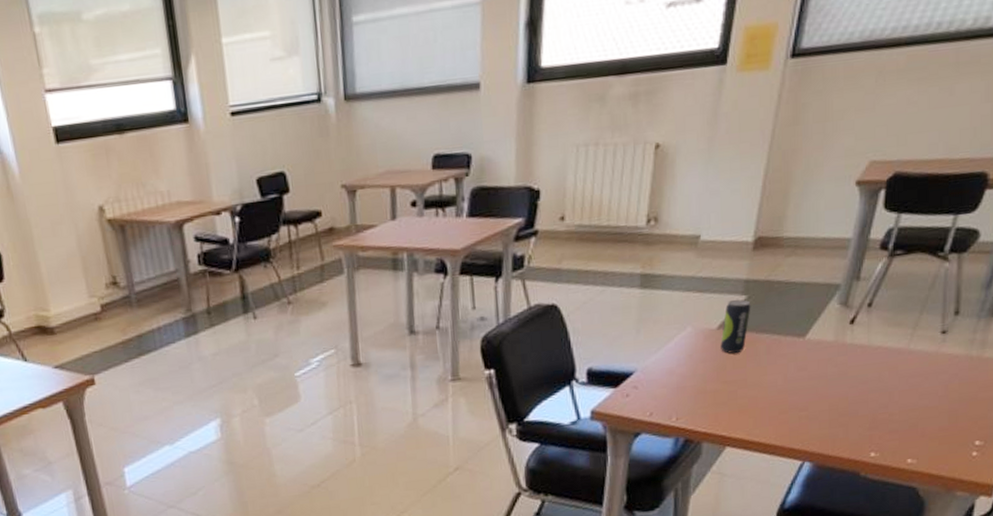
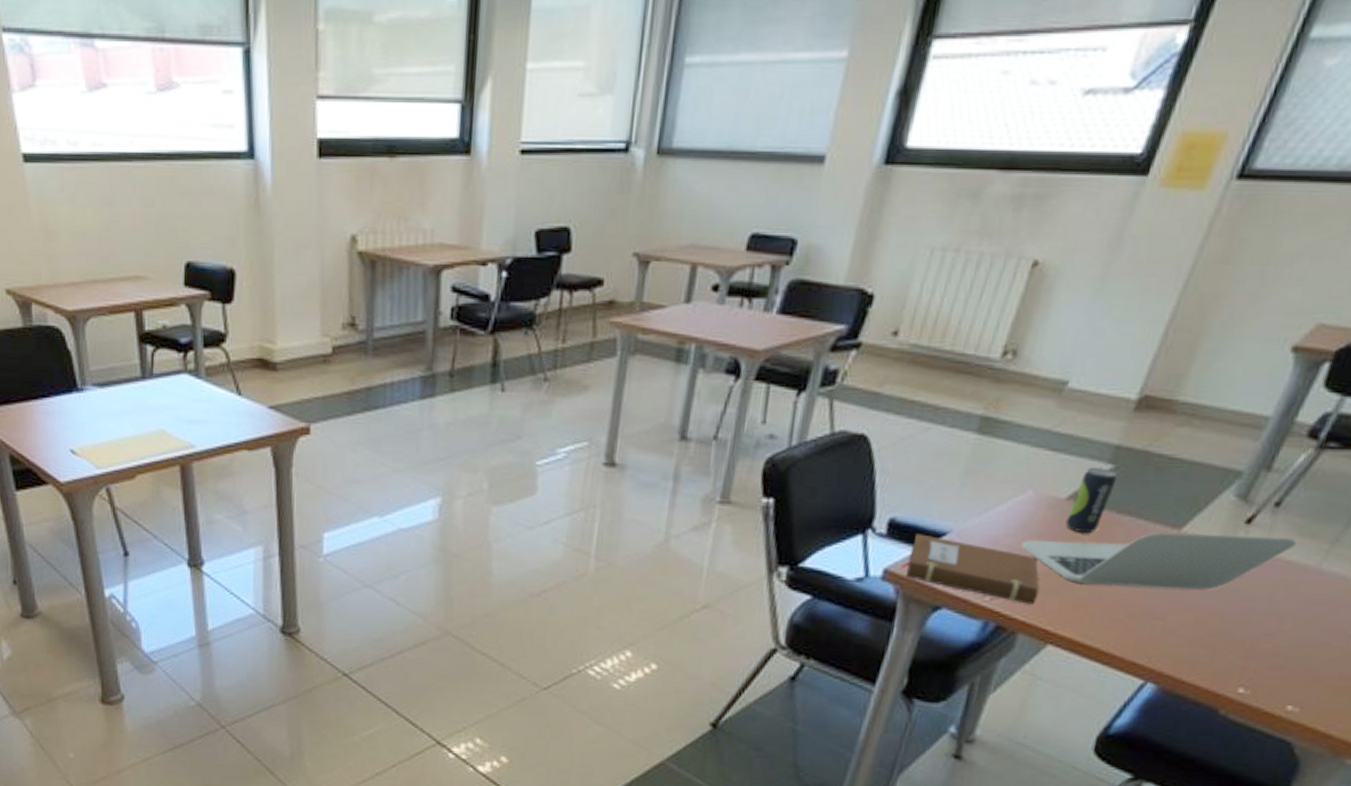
notebook: none [604,376,712,418] -> present [901,533,1040,605]
laptop: none [691,329,889,394] -> present [1021,532,1297,590]

